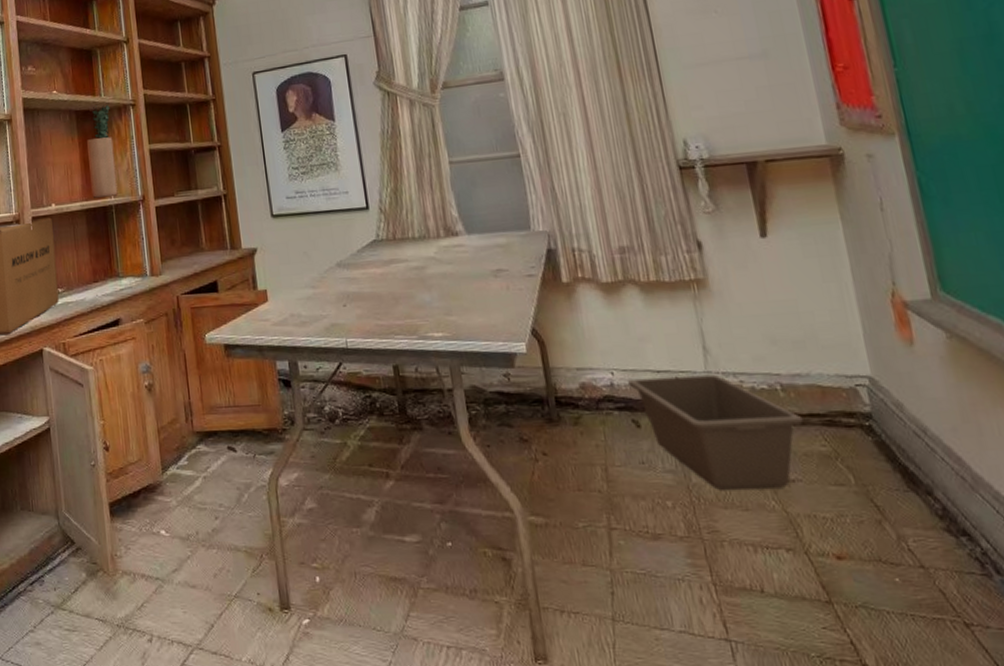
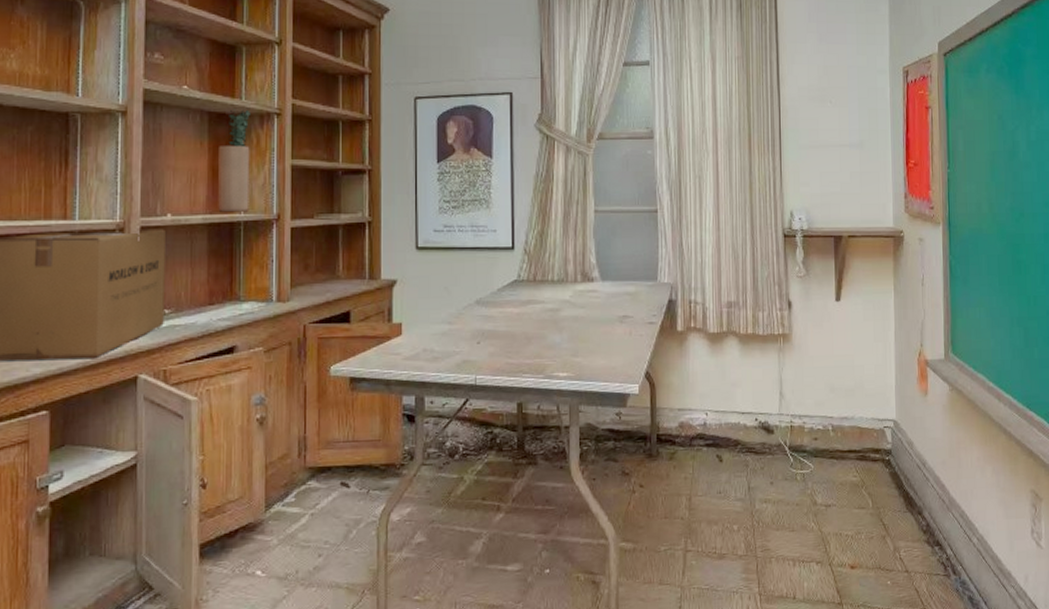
storage bin: present [628,374,804,490] -> none [718,416,844,515]

